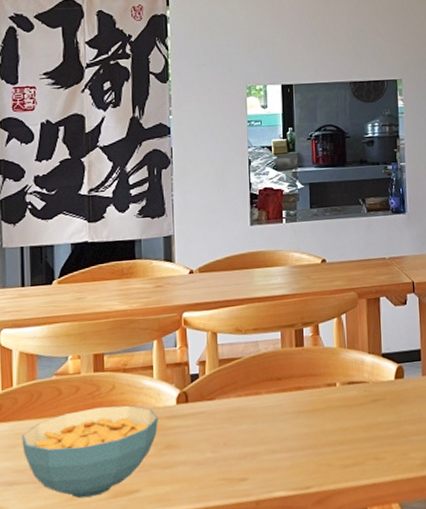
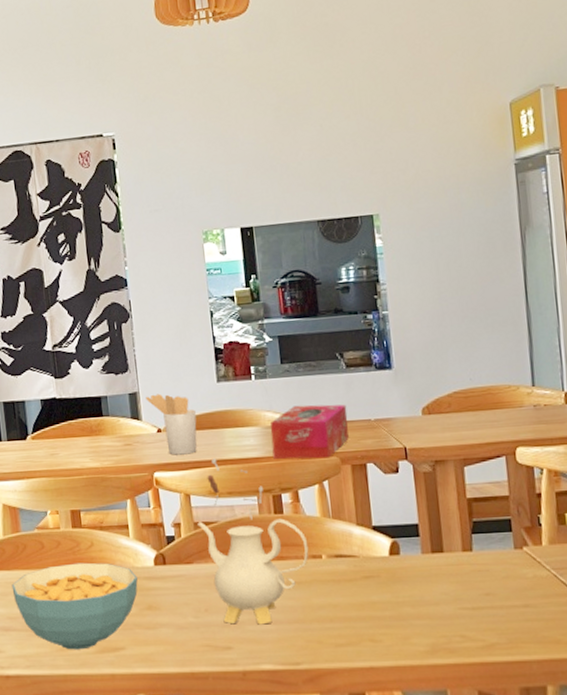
utensil holder: none [180,236,228,295] -> present [145,394,197,455]
teapot: none [222,296,325,455] -> present [197,458,309,625]
tissue box: none [296,245,366,296] -> present [270,404,349,460]

